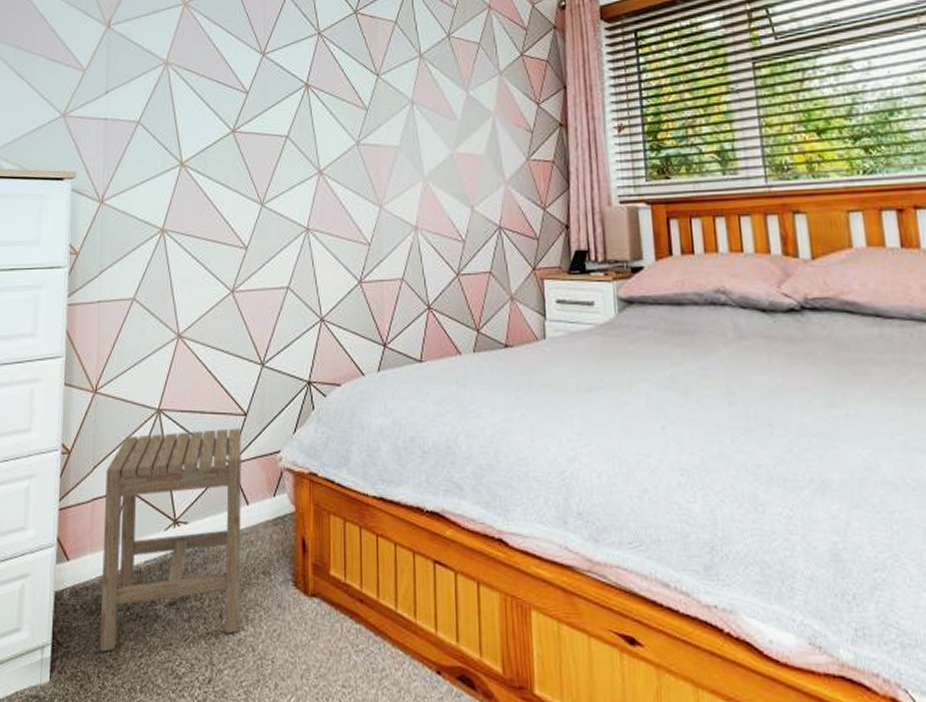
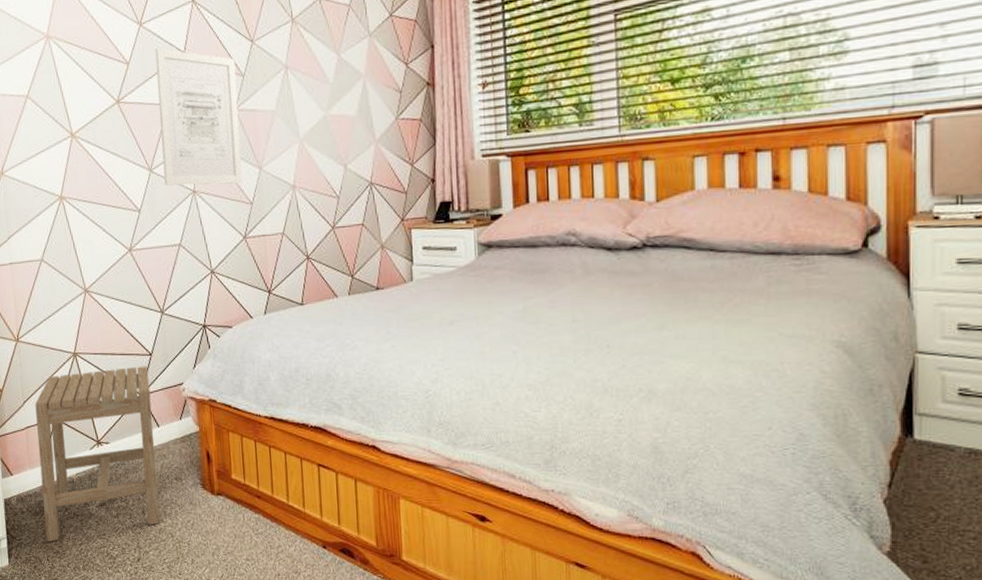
wall art: none [276,78,361,223] -> present [155,48,243,186]

